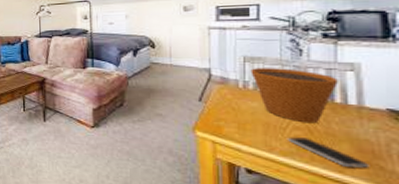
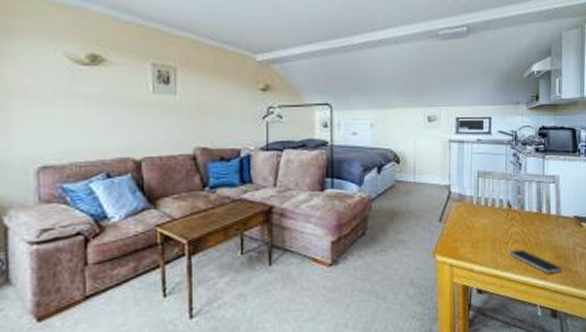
flower pot: present [250,68,338,124] -> none [483,182,544,236]

